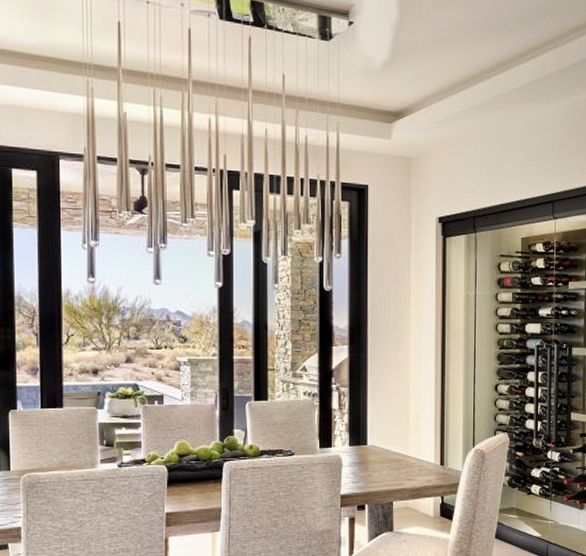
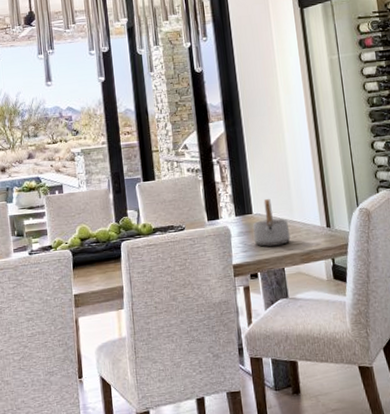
teapot: none [365,432,403,480] -> present [252,199,291,247]

